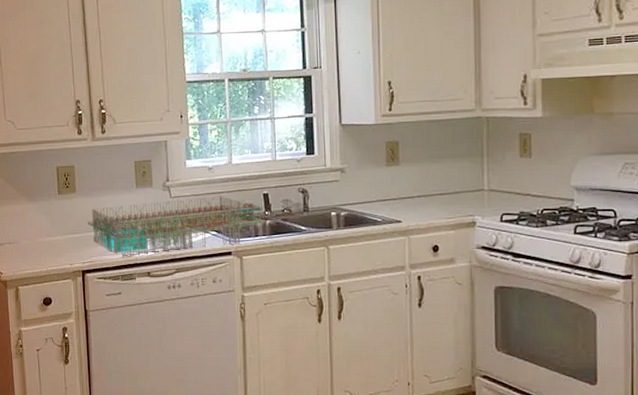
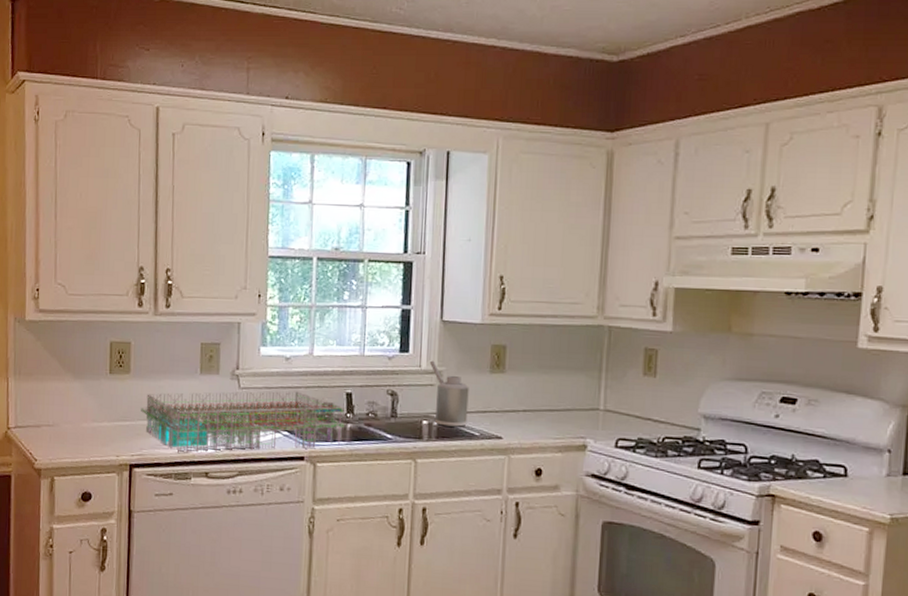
soap dispenser: none [333,159,370,216] -> present [429,360,469,428]

